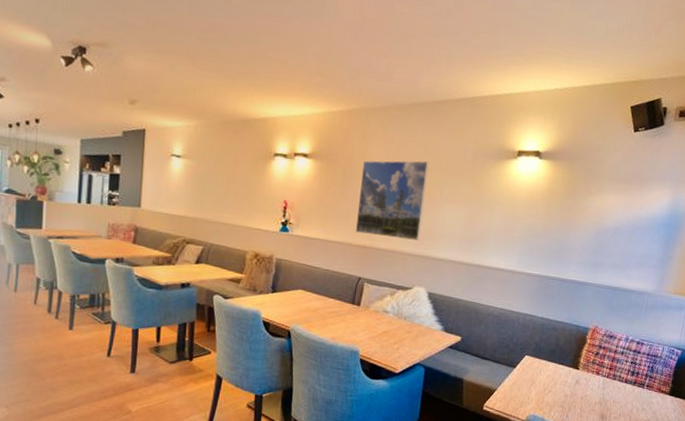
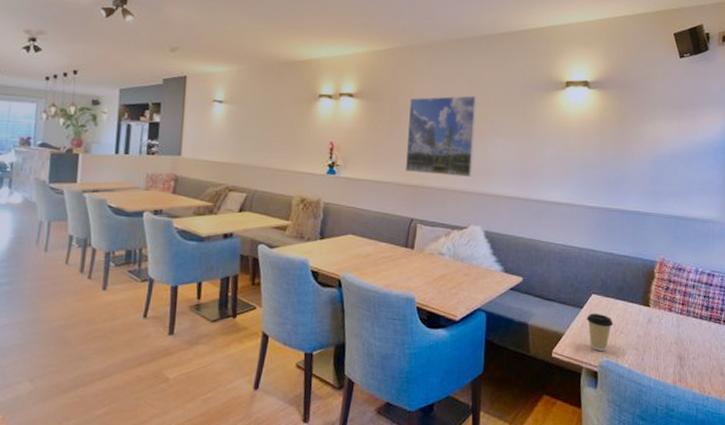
coffee cup: none [518,372,543,407] -> present [586,313,613,351]

